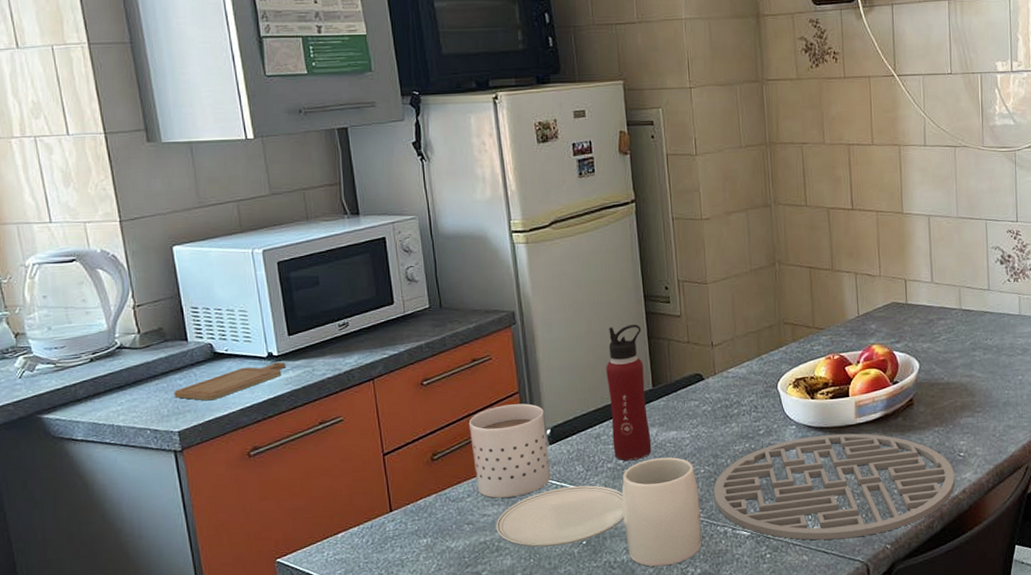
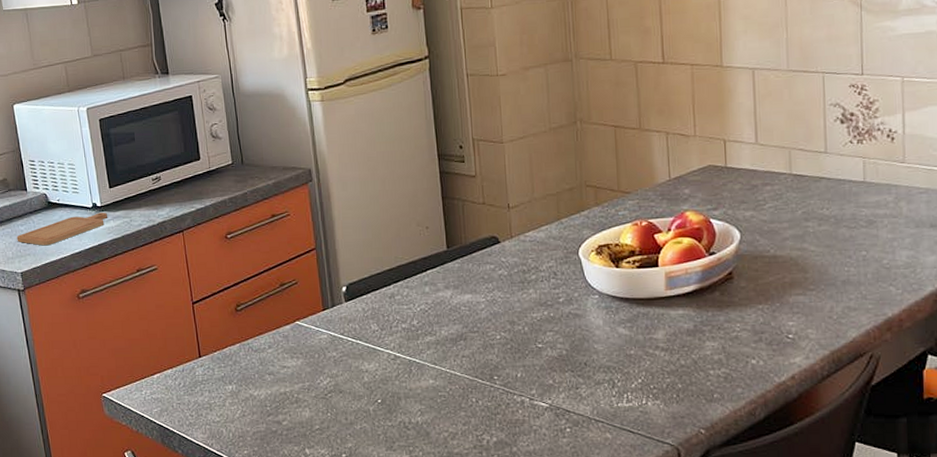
mug: present [468,403,551,498] -> none [269,260,347,351]
plate: present [495,485,624,547] -> none [295,344,419,402]
water bottle: present [606,324,652,461] -> none [400,184,446,322]
mug: present [621,457,702,567] -> none [416,320,498,431]
placemat: present [713,433,956,540] -> none [510,306,783,419]

